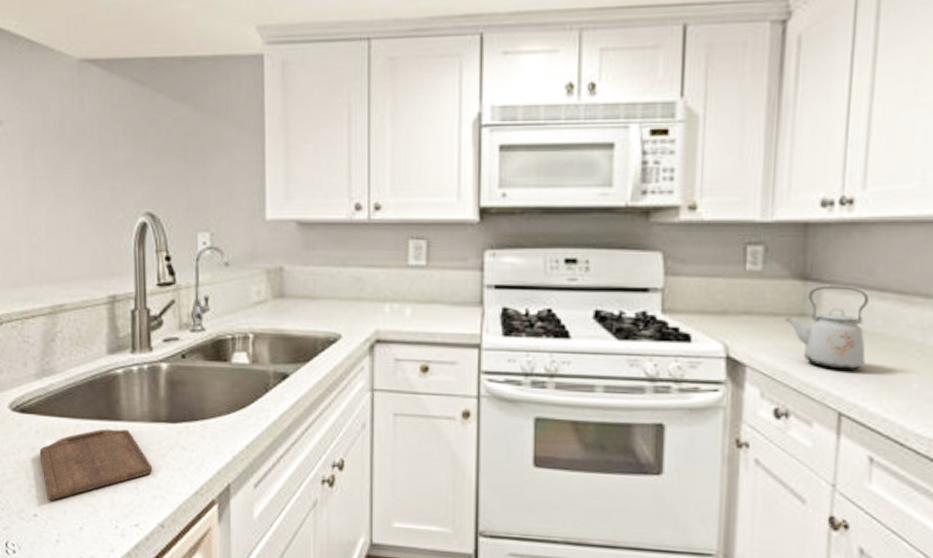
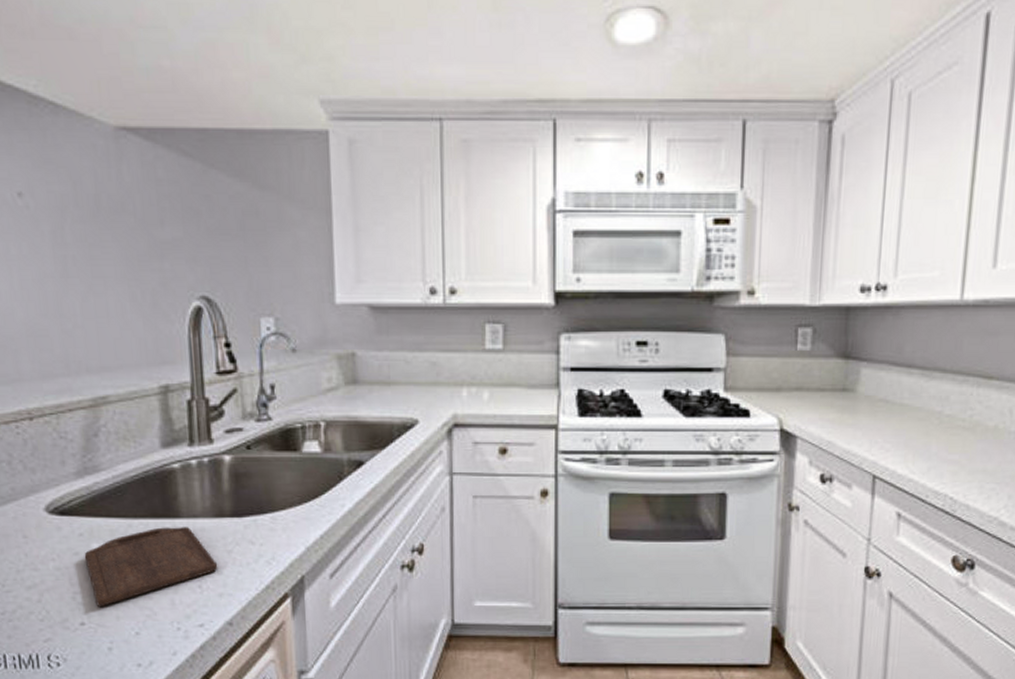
kettle: present [785,286,868,370] -> none [830,363,898,438]

